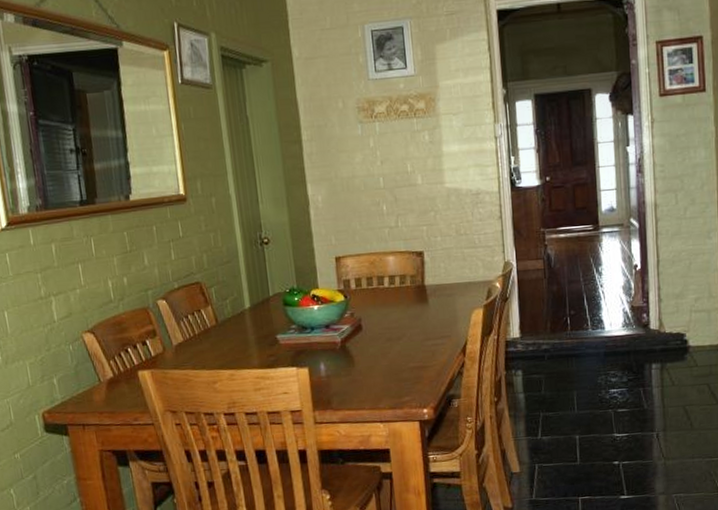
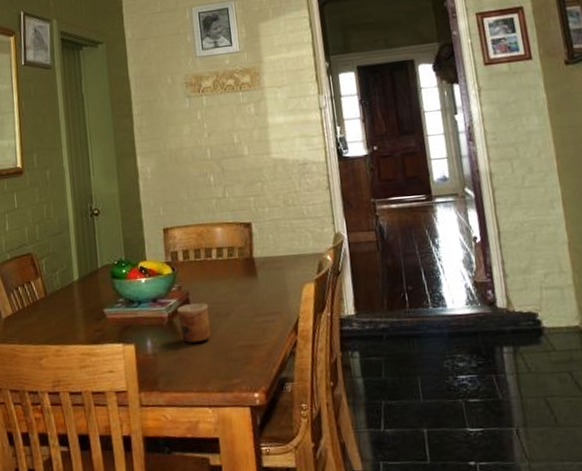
cup: none [349,328,382,366] -> present [176,303,211,343]

